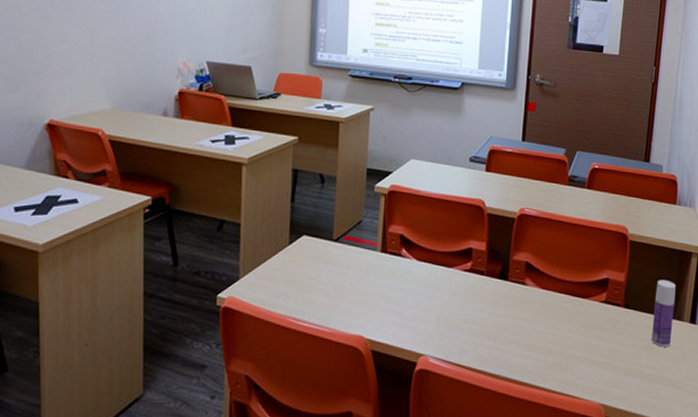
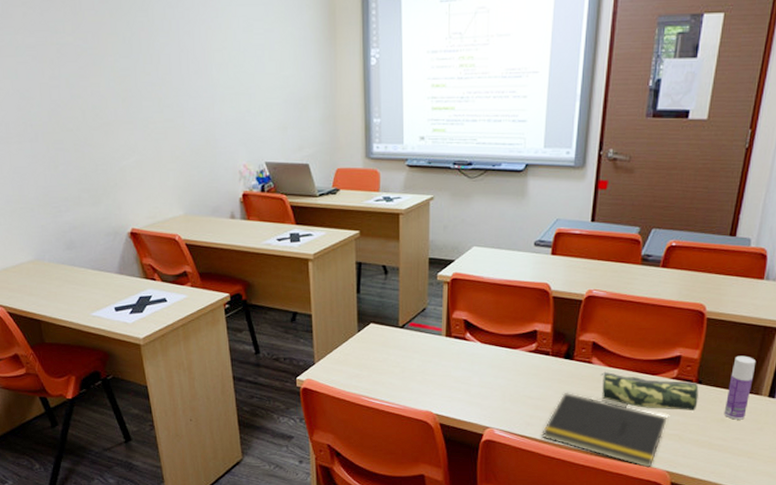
notepad: none [477,315,599,401] -> present [541,392,667,468]
pencil case: none [533,293,627,338] -> present [599,371,699,412]

